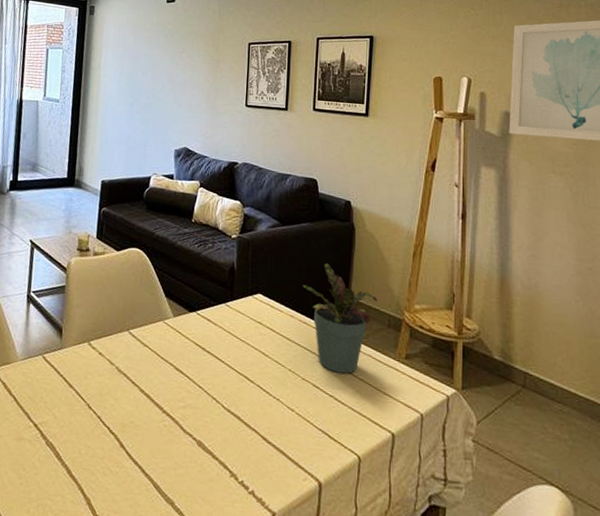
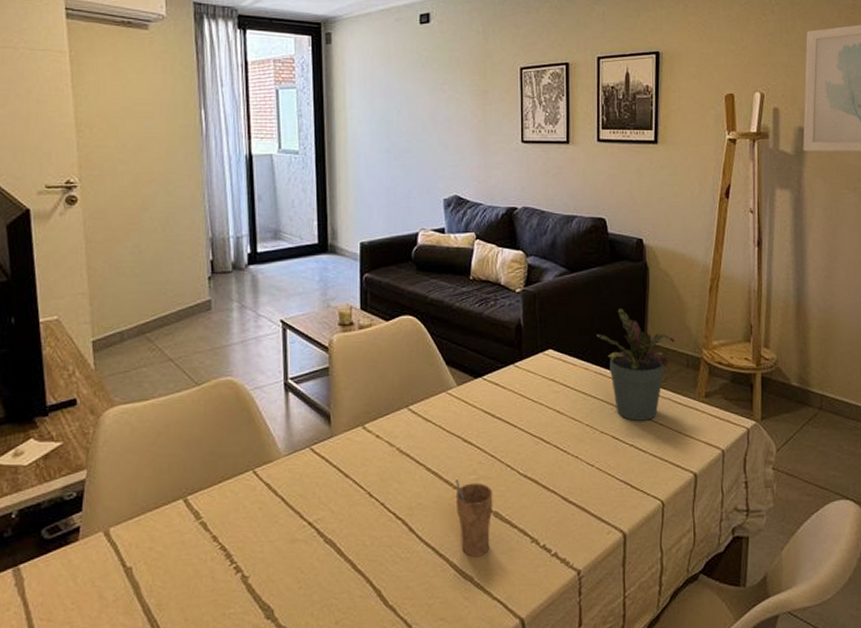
cup: none [164,404,198,483] -> present [455,479,493,558]

